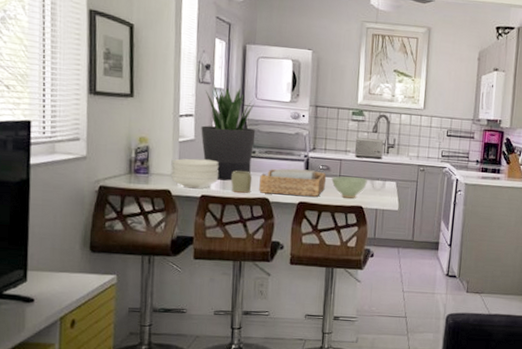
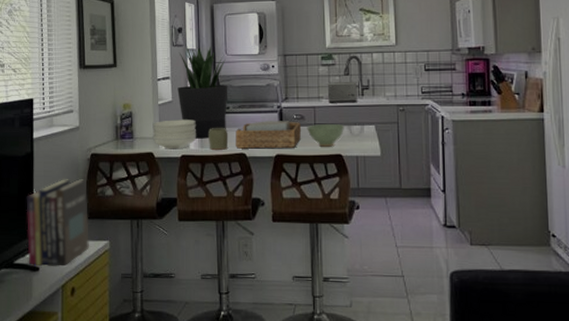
books: none [19,210,95,299] -> present [26,179,89,267]

